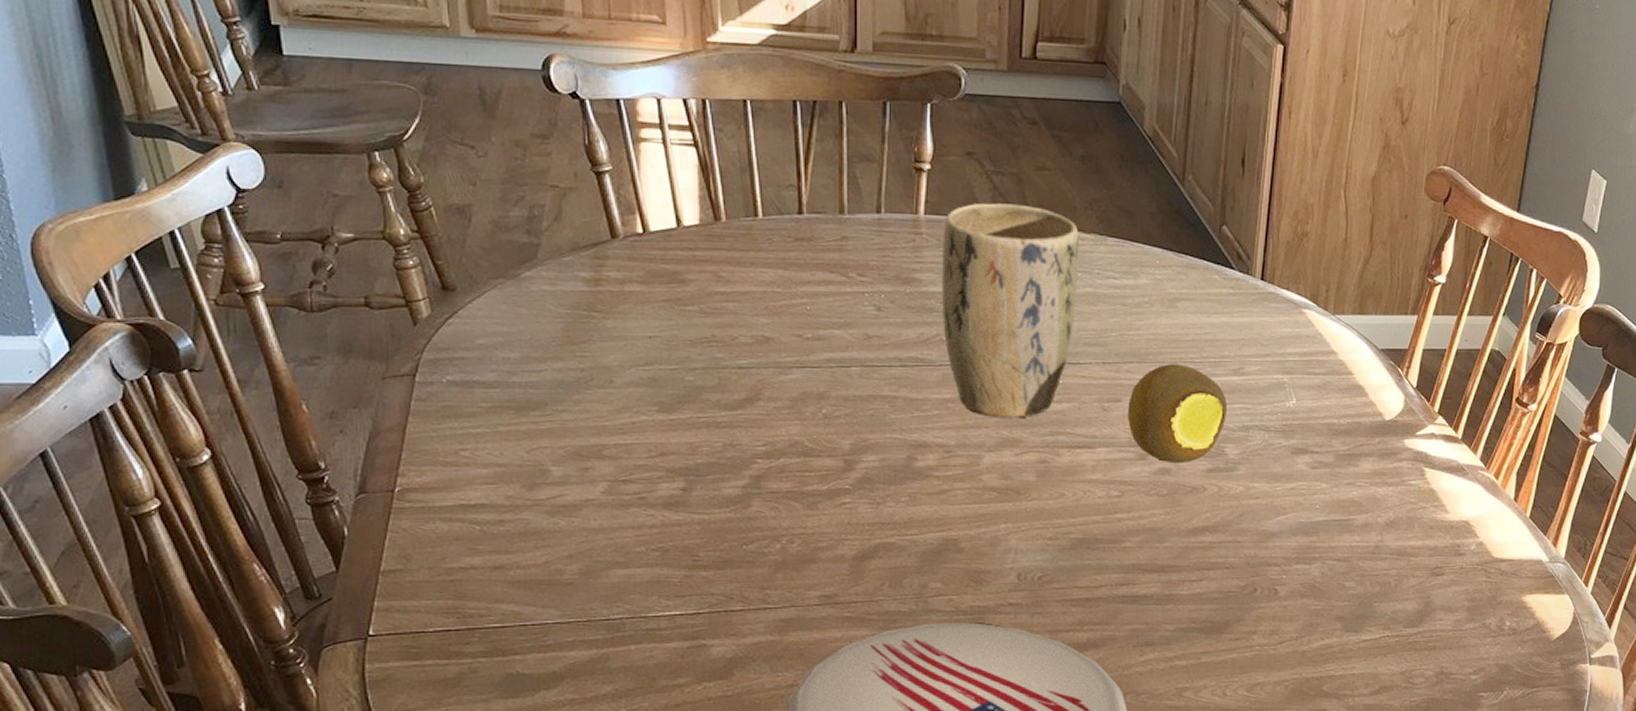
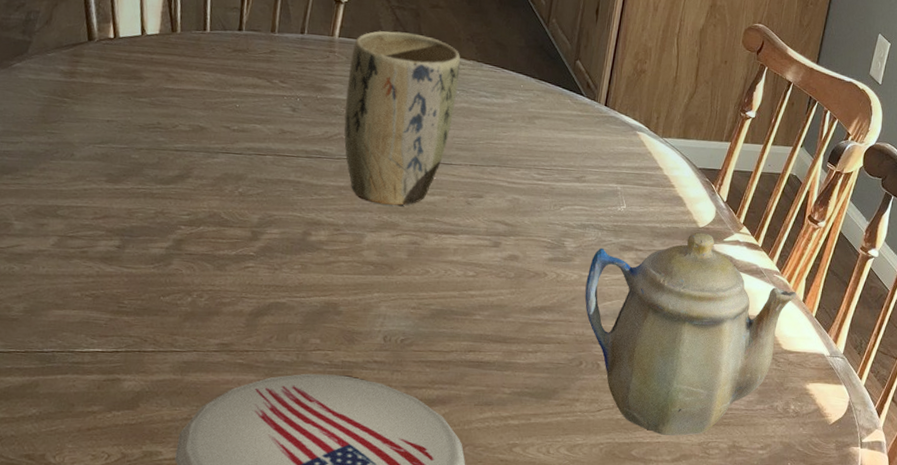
fruit: present [1128,364,1228,464] -> none [487,169,570,252]
teapot: none [1254,426,1507,666] -> present [584,232,797,436]

